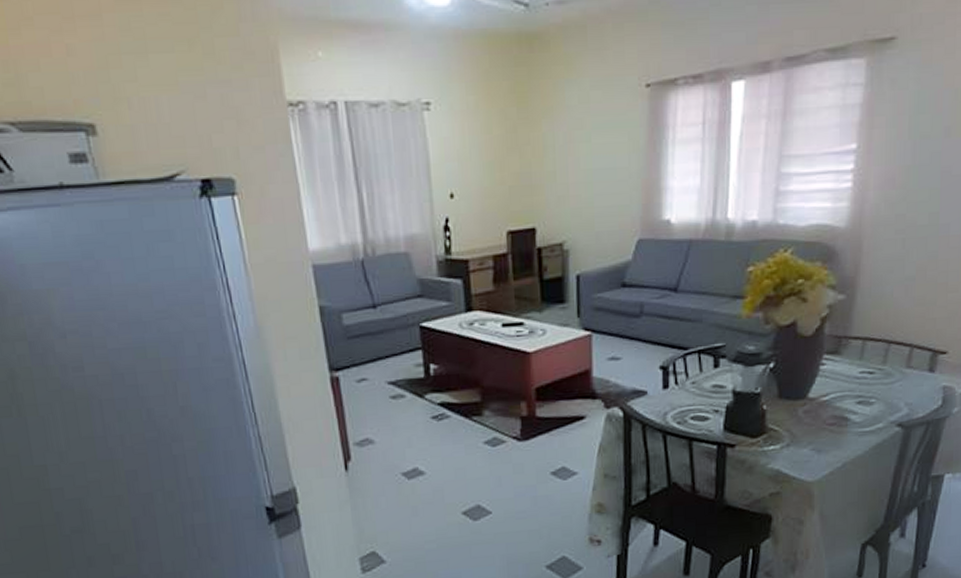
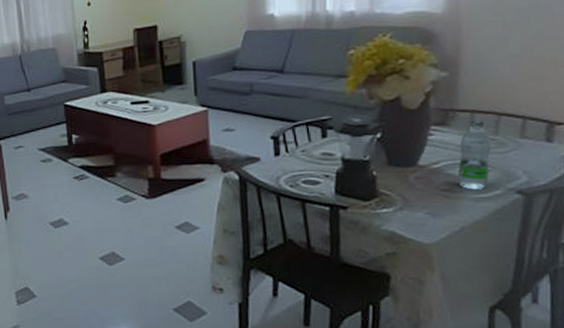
bottle: none [845,349,880,424] -> present [458,121,492,190]

